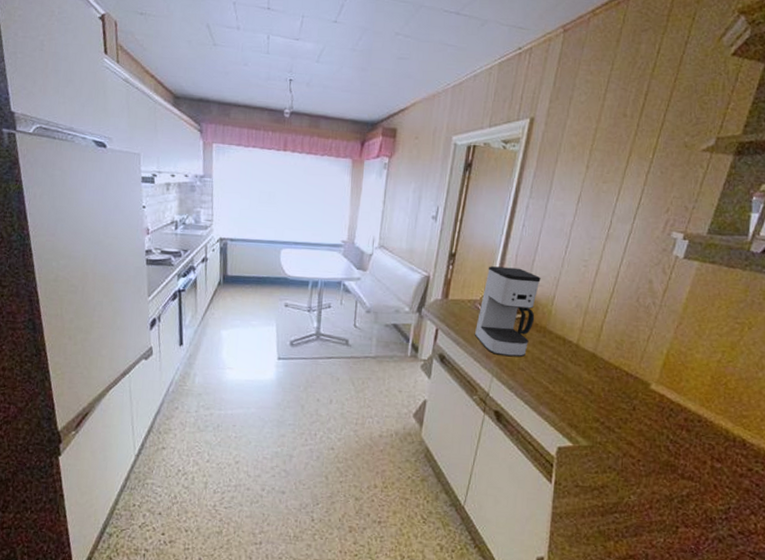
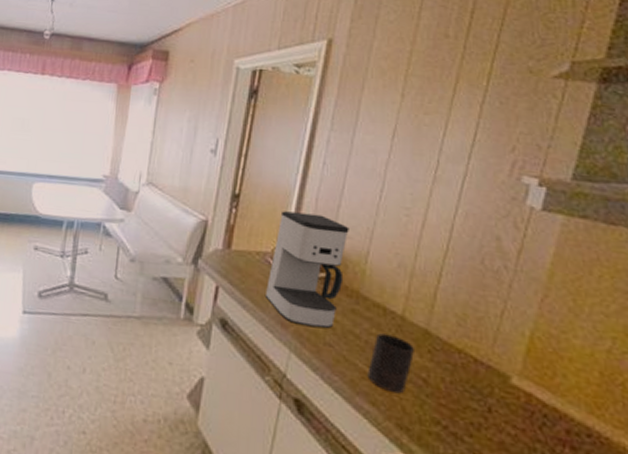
cup: none [549,358,584,402] -> present [367,333,414,394]

